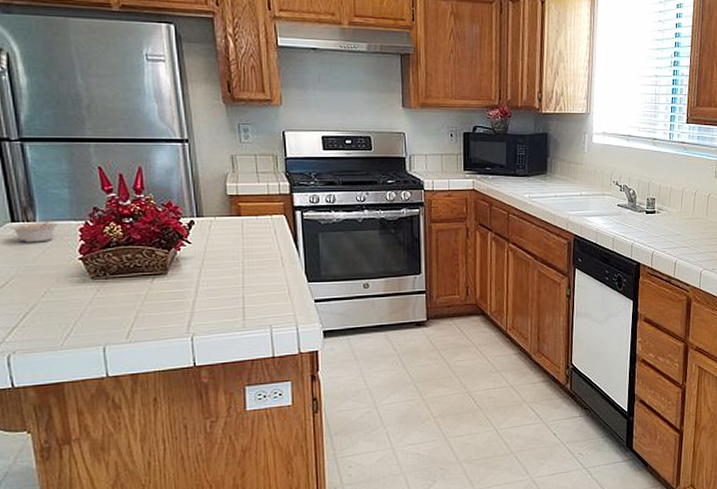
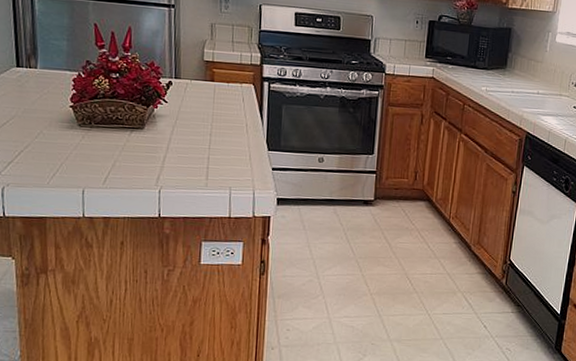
legume: present [10,218,57,243] -> none [15,66,54,88]

